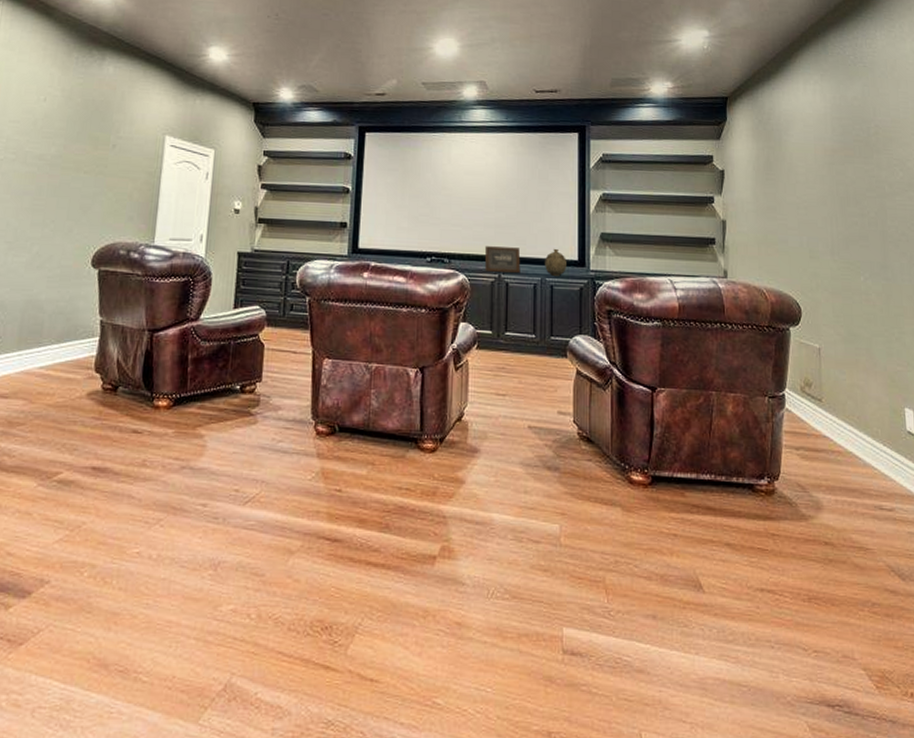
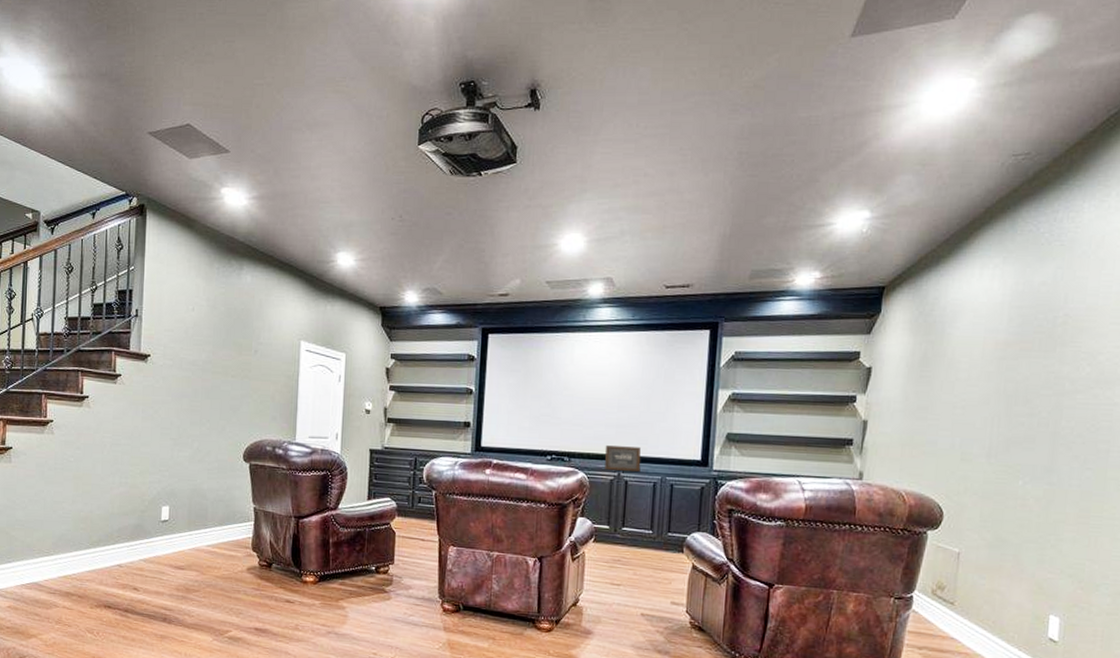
decorative vase: present [545,248,567,276] -> none [666,448,689,475]

